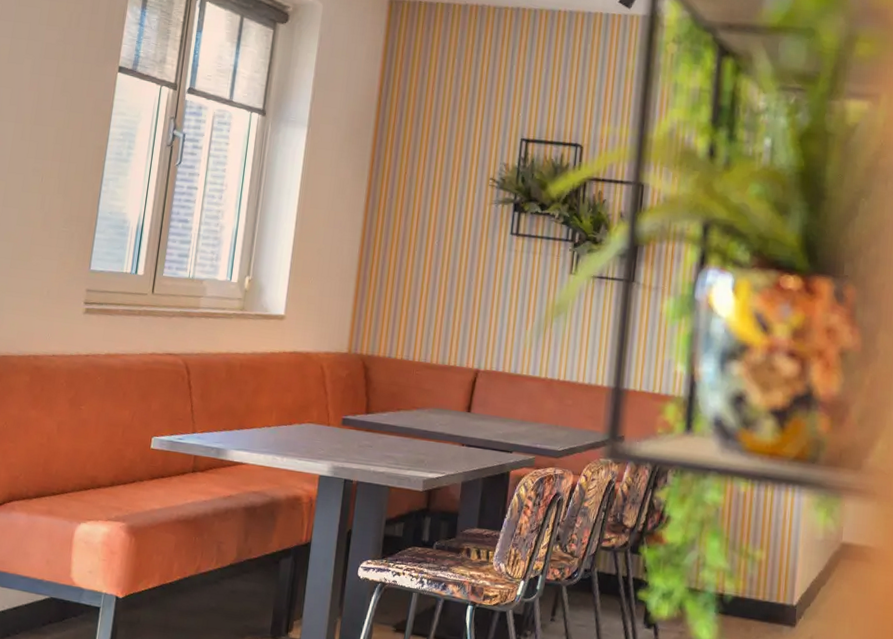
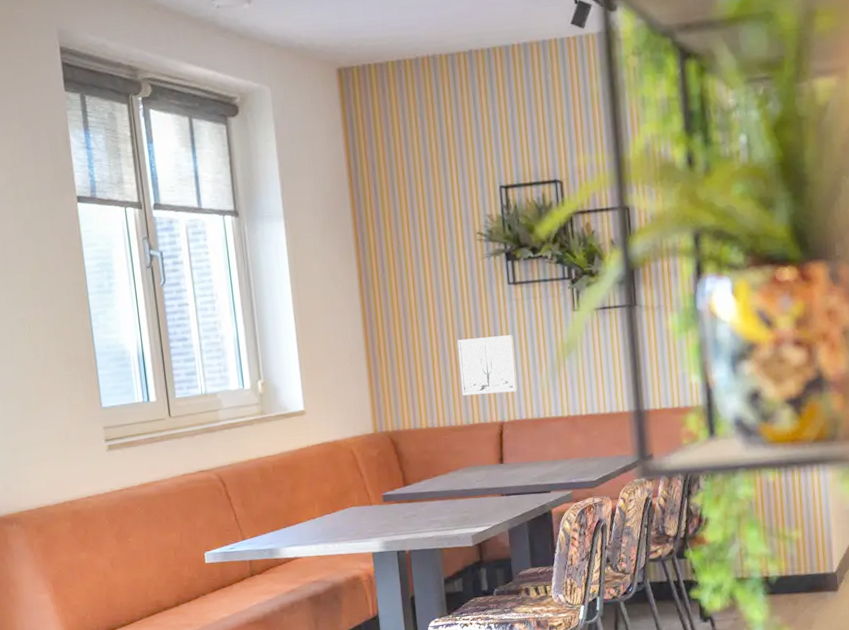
wall art: none [443,278,506,342] -> present [457,335,518,396]

